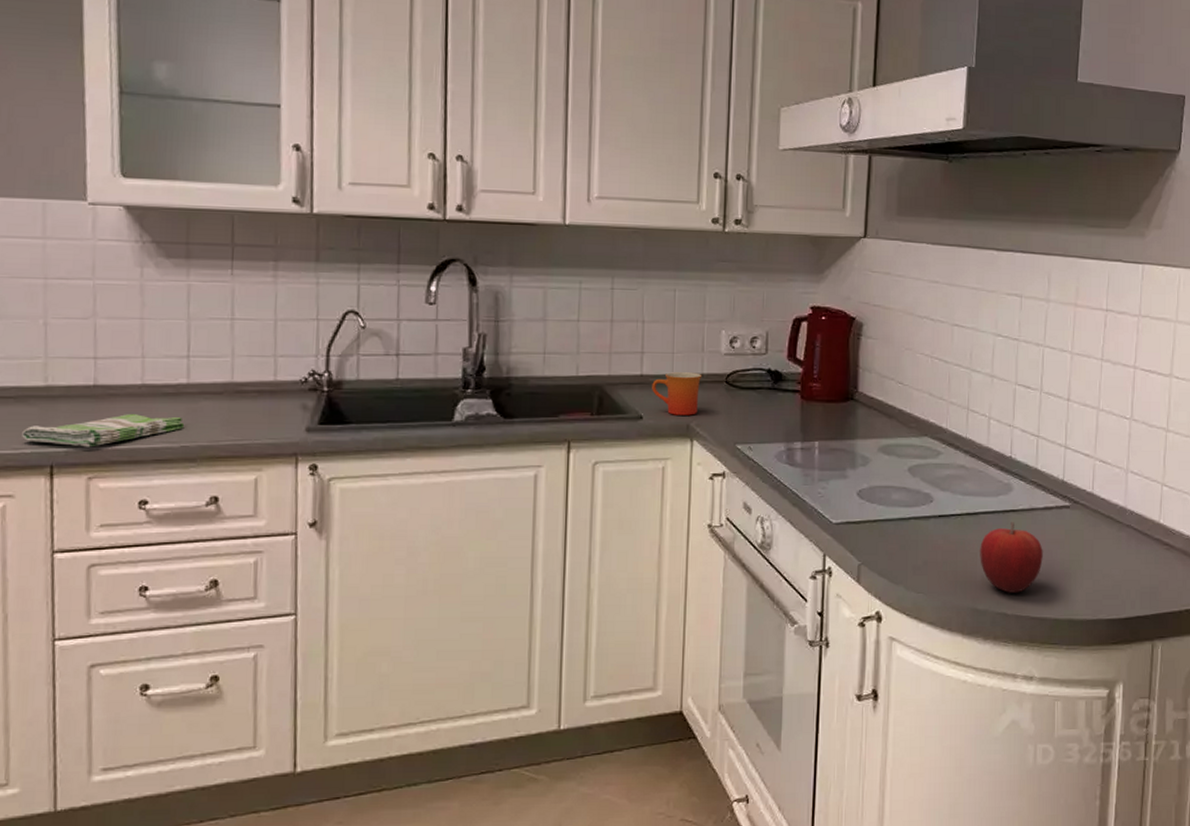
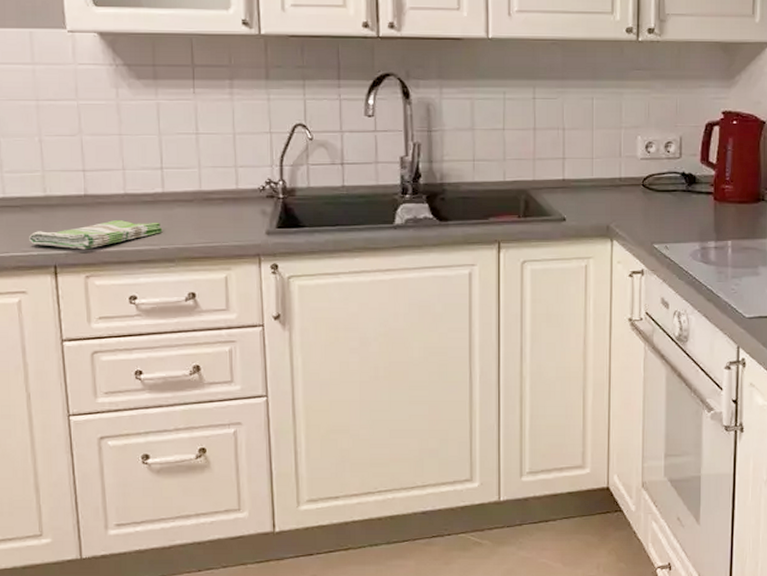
mug: present [652,372,702,415] -> none [574,176,620,217]

